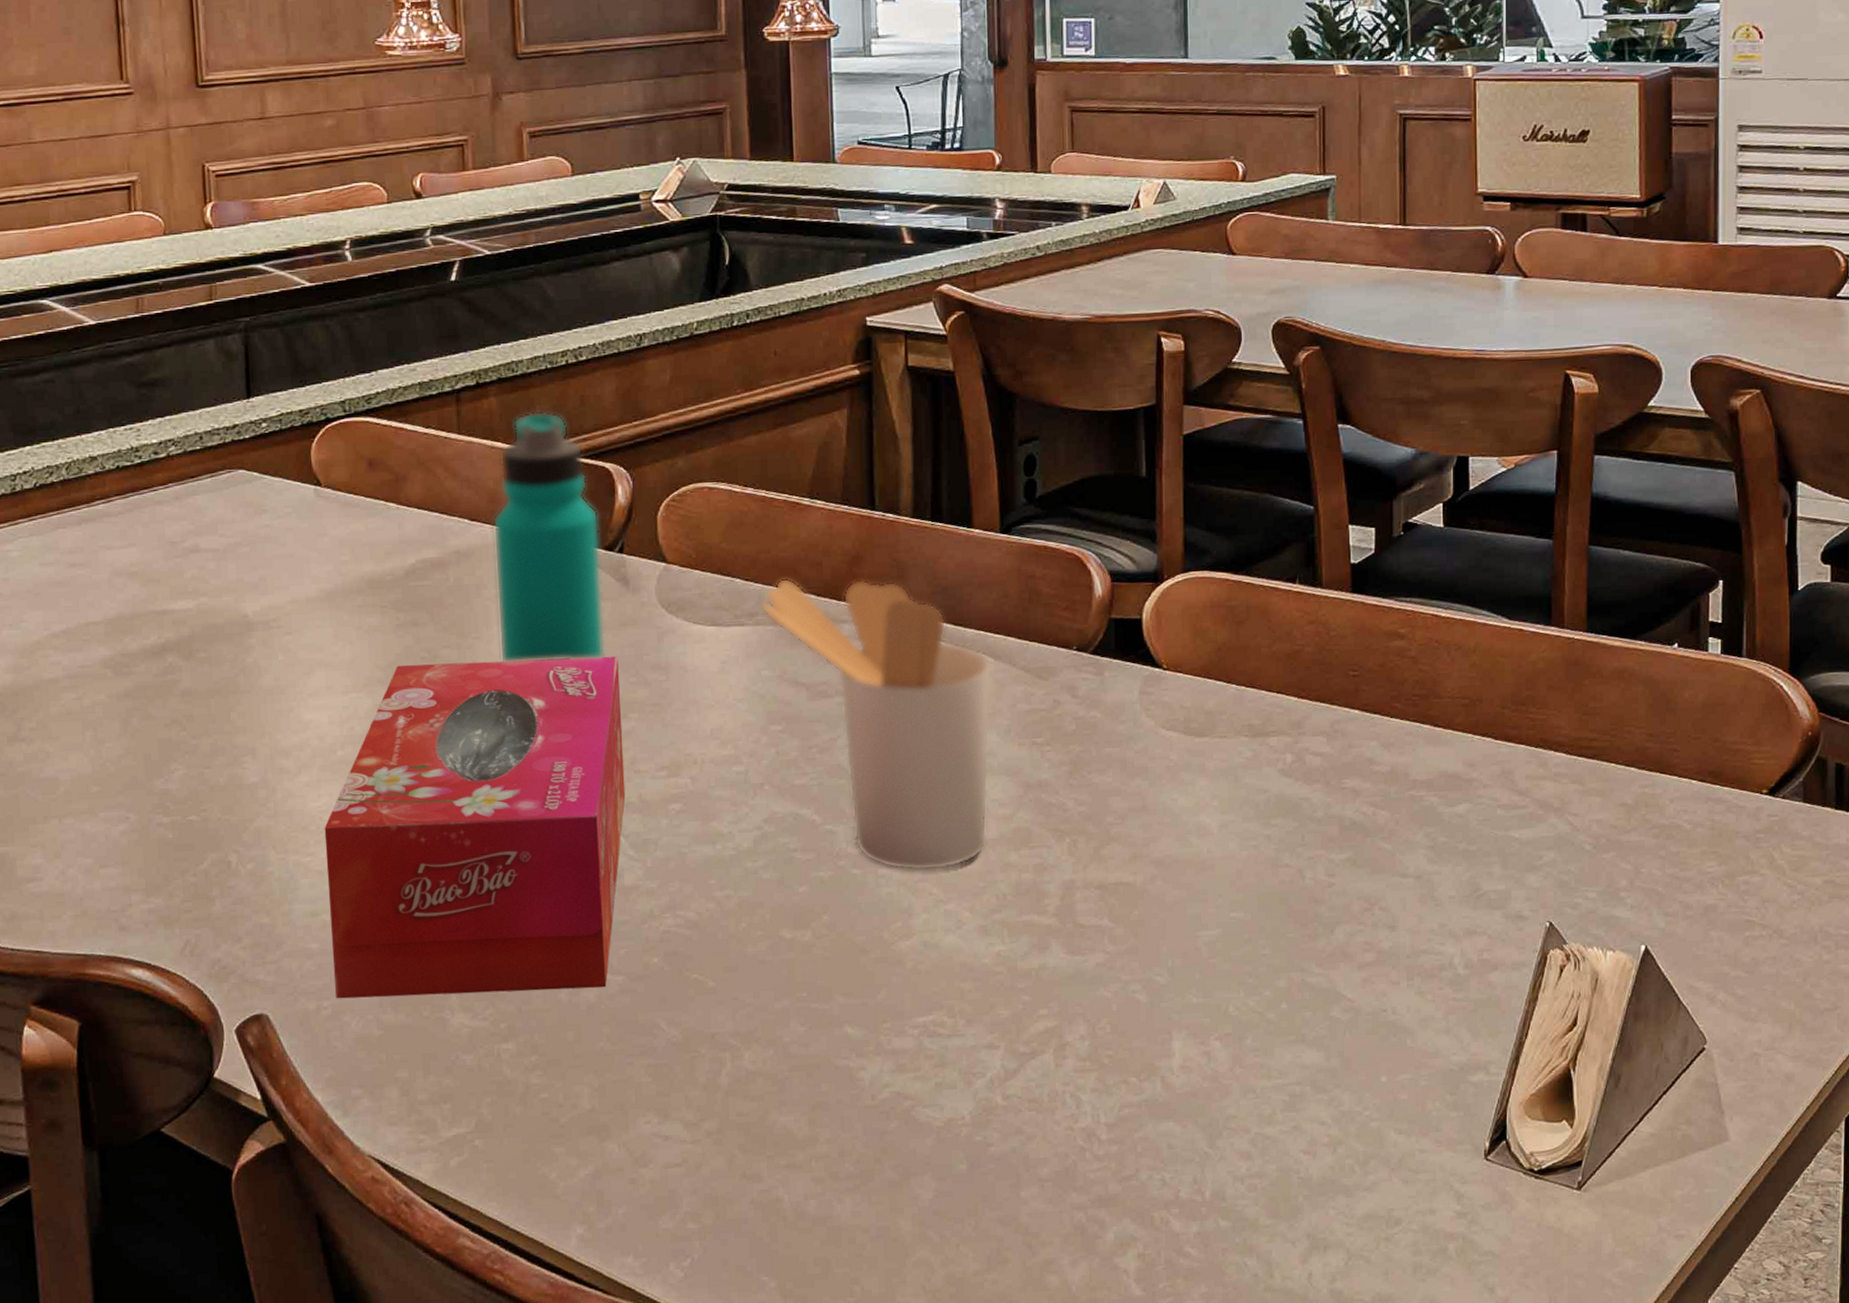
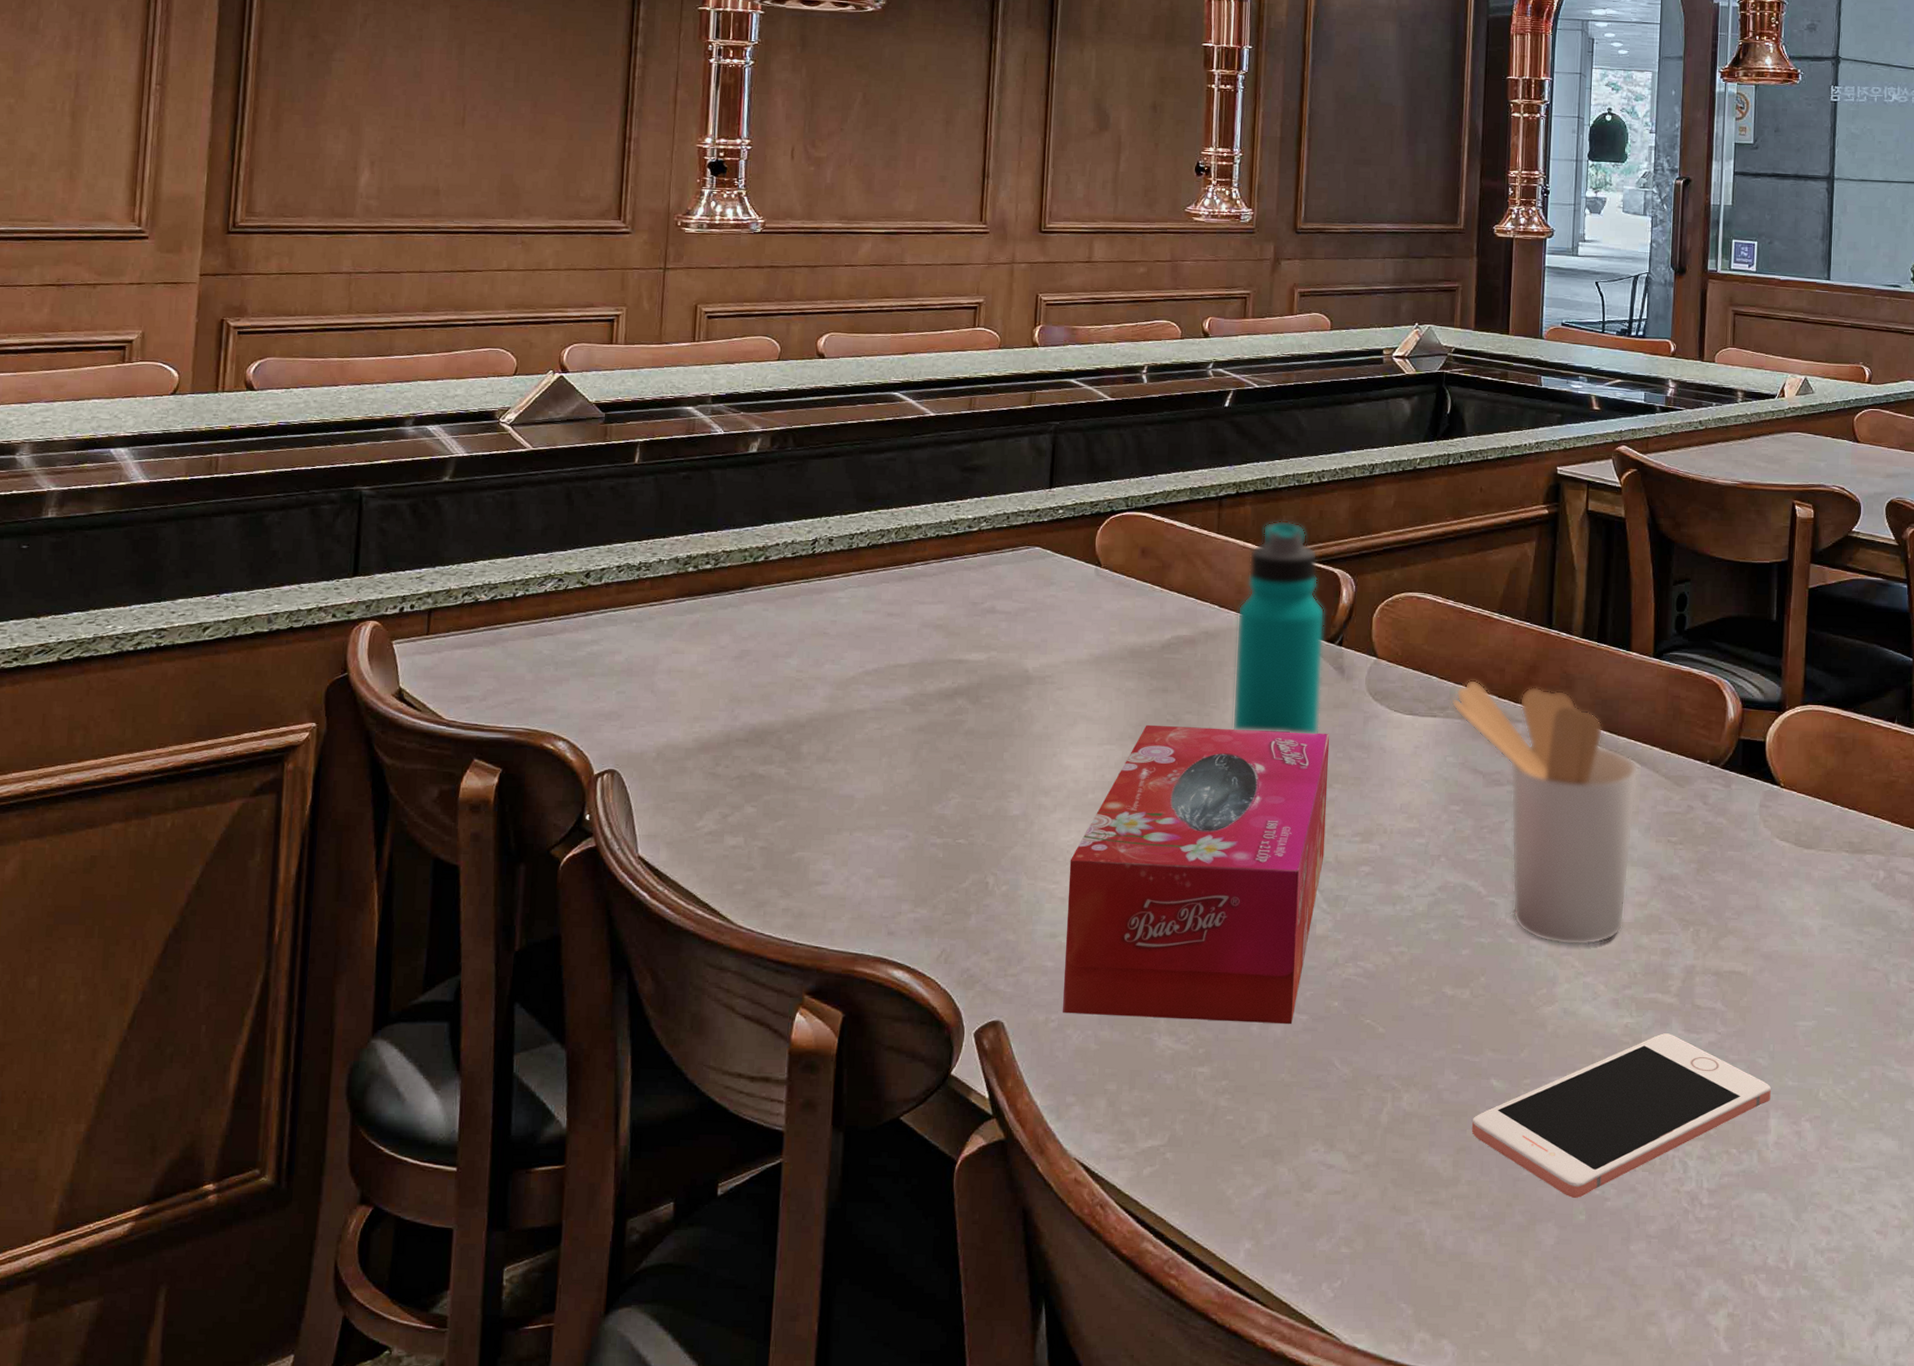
cell phone: none [826,958,1172,1147] -> present [1471,1033,1771,1198]

